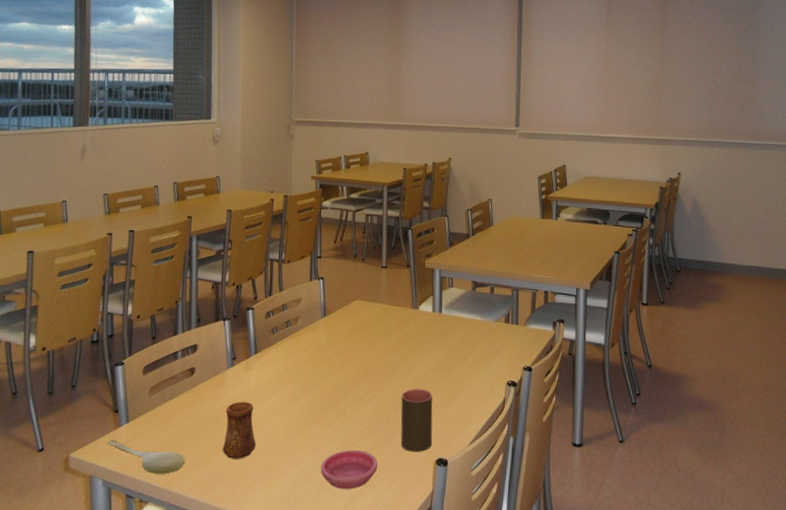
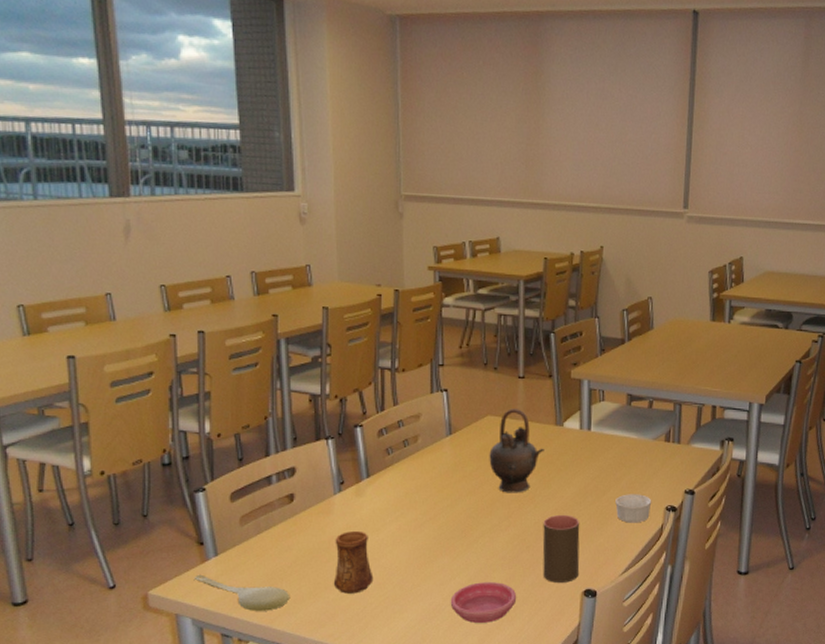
teapot: none [356,294,403,369] -> present [489,409,544,493]
ramekin: none [463,370,495,397] -> present [615,494,652,523]

